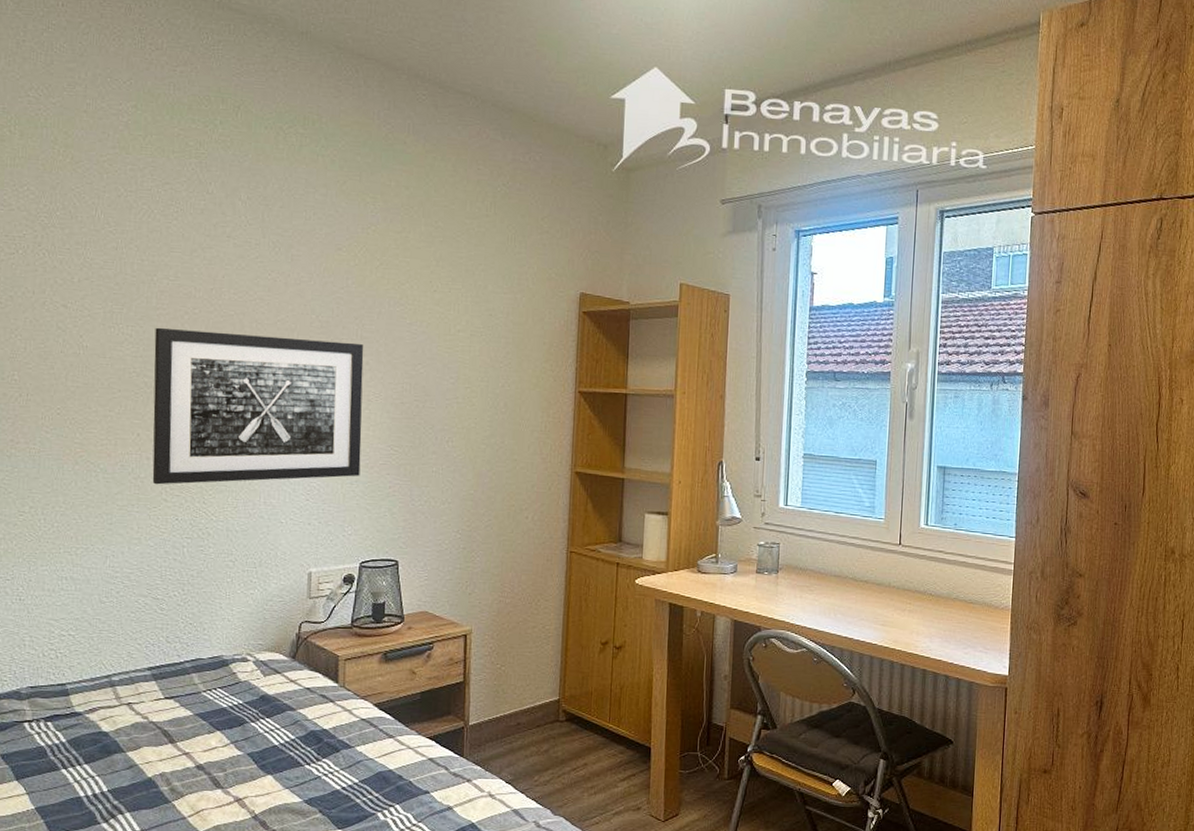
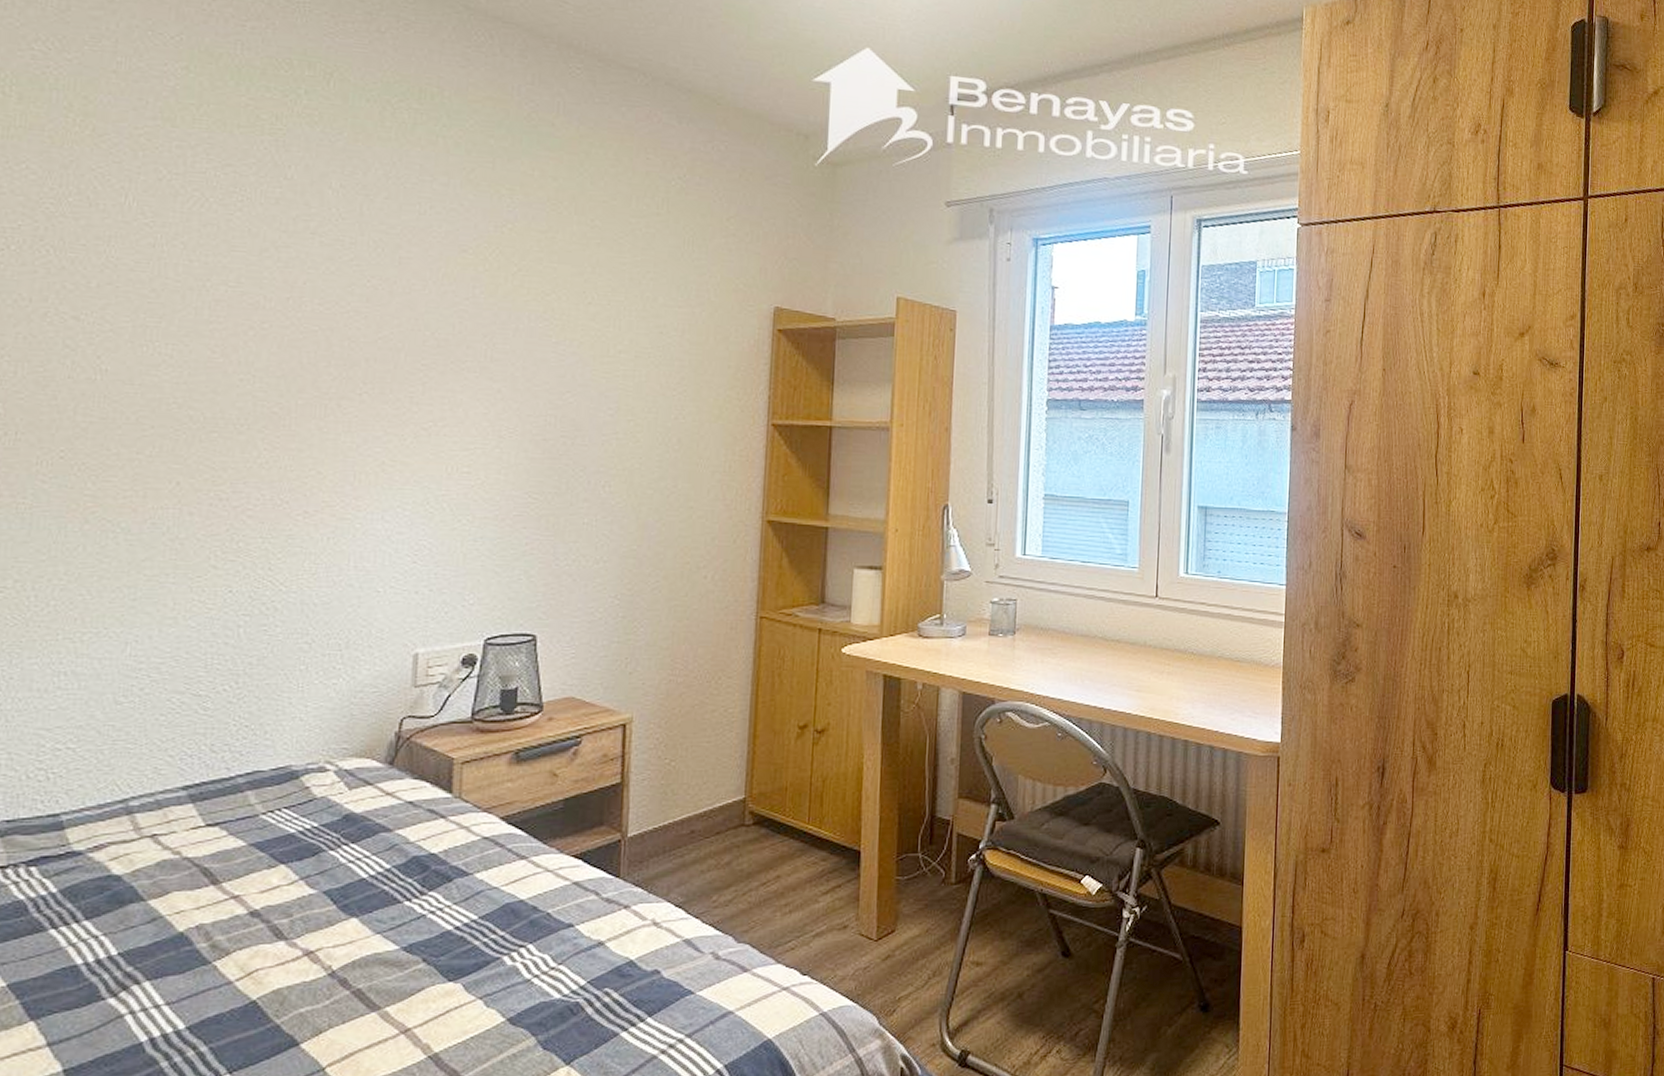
wall art: present [152,327,364,485] -> none [196,346,495,548]

